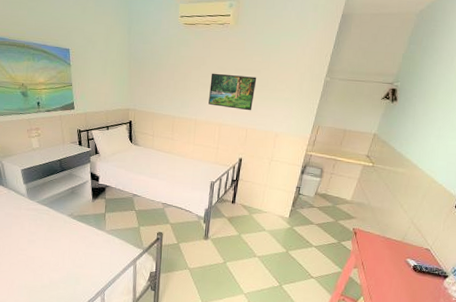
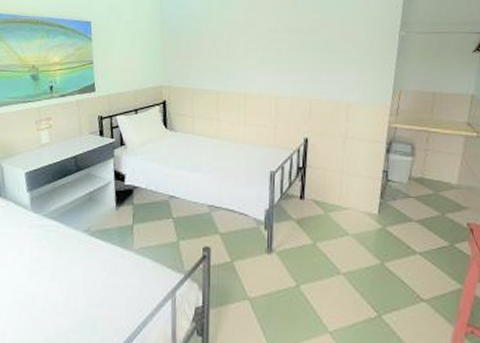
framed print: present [208,73,257,111] -> none [260,36,317,78]

